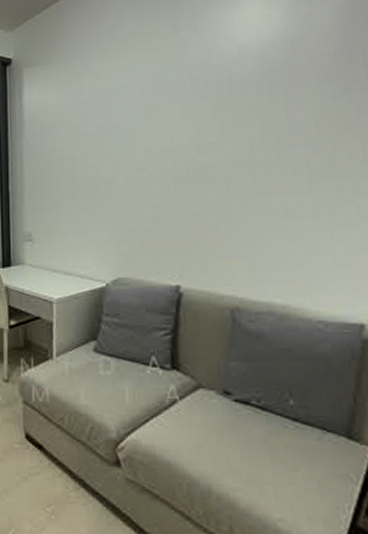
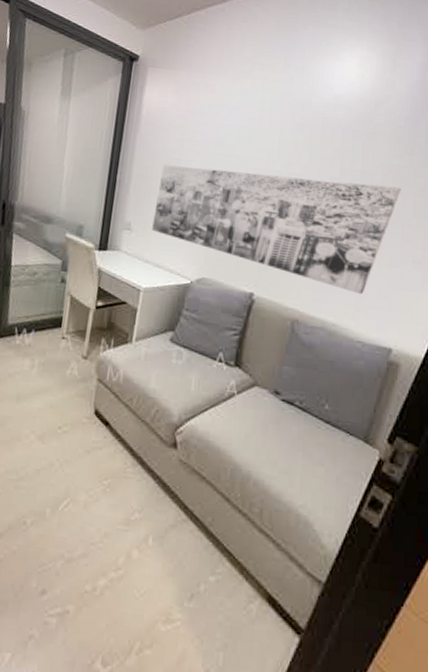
wall art: none [54,133,344,267] -> present [152,164,402,295]

